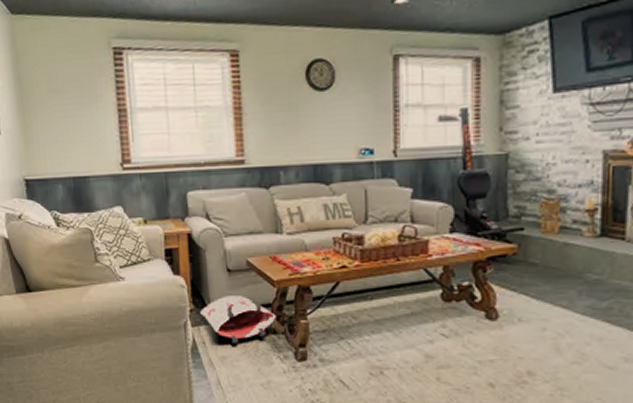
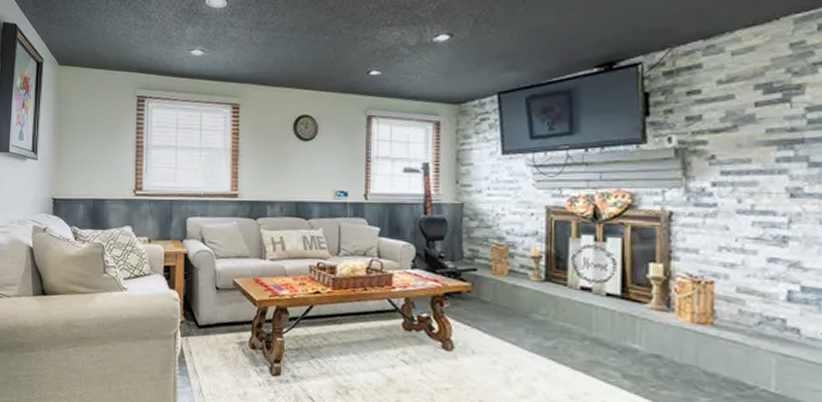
bag: present [200,295,276,344] -> none [190,310,256,356]

